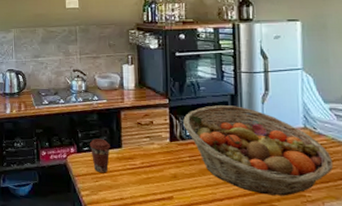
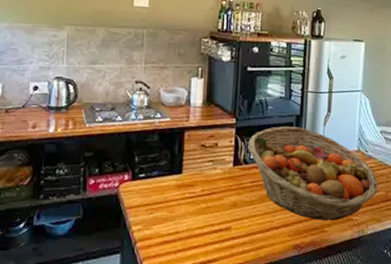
coffee cup: present [89,138,110,173] -> none [146,163,170,204]

